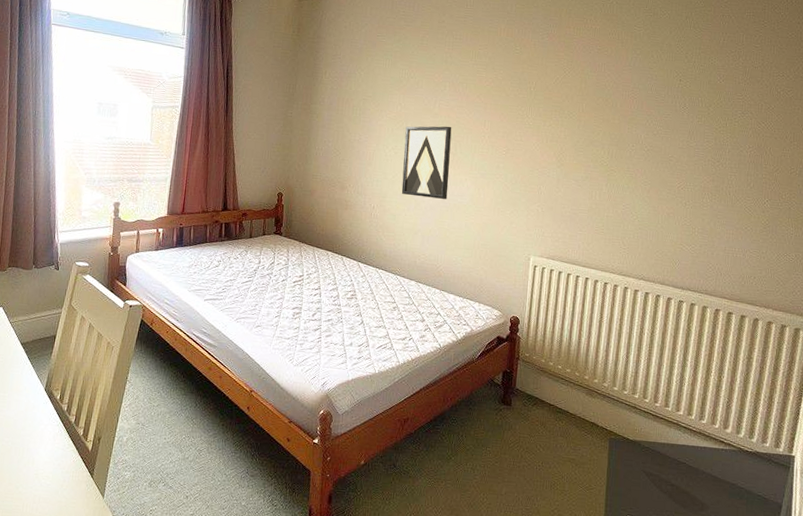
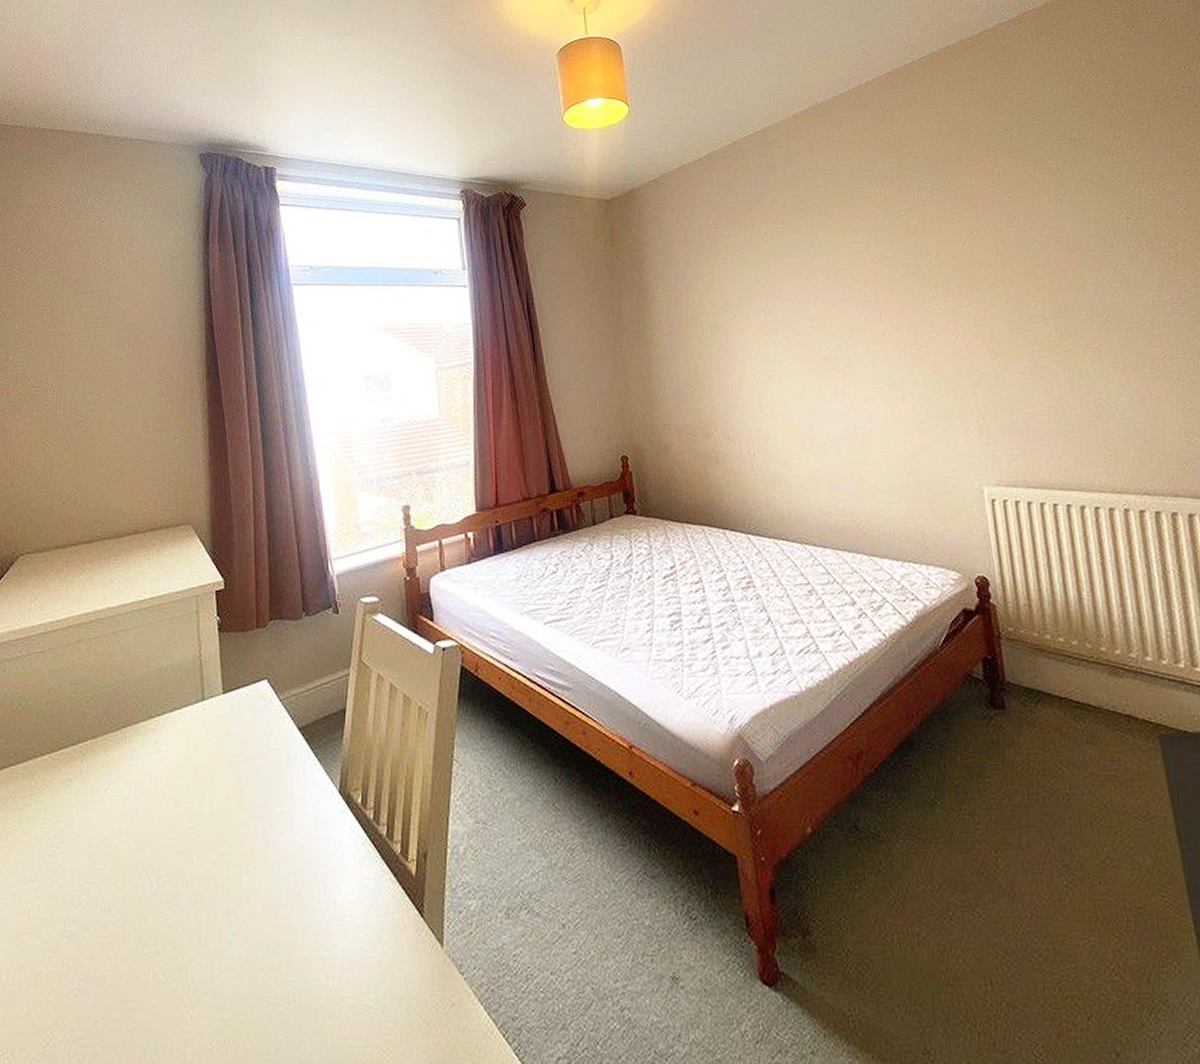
wall art: present [401,126,452,199] -> none [776,329,852,431]

